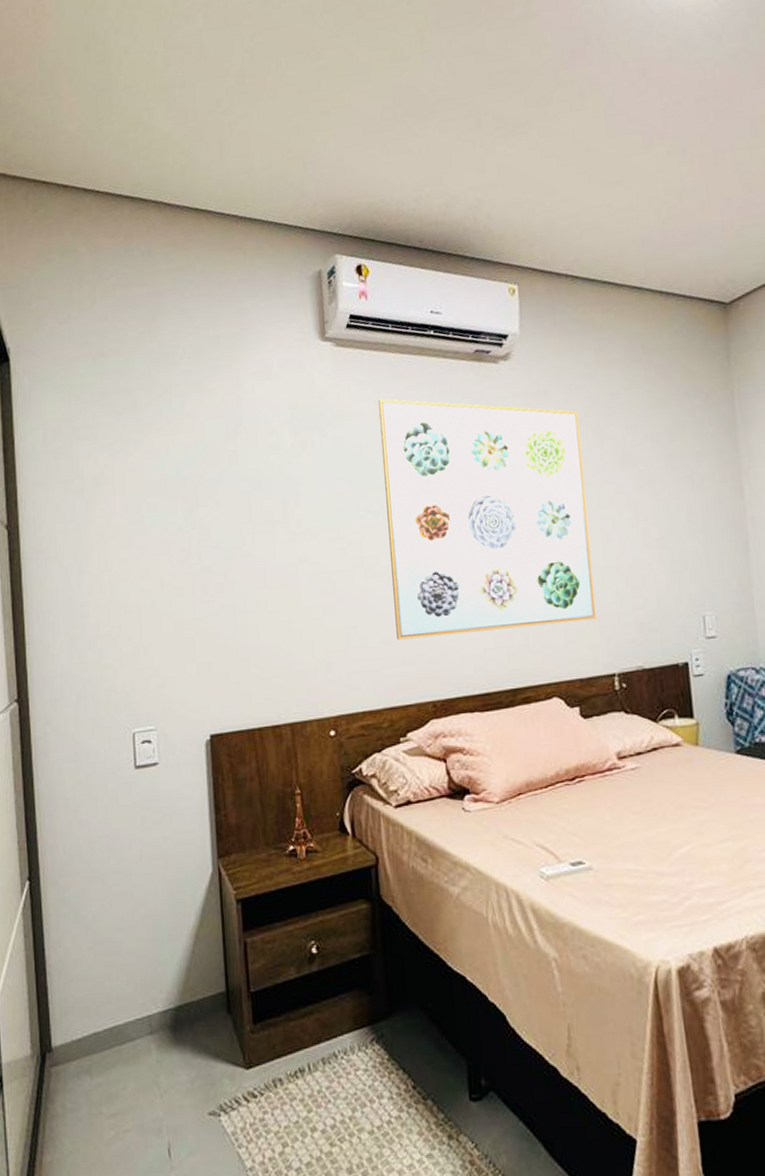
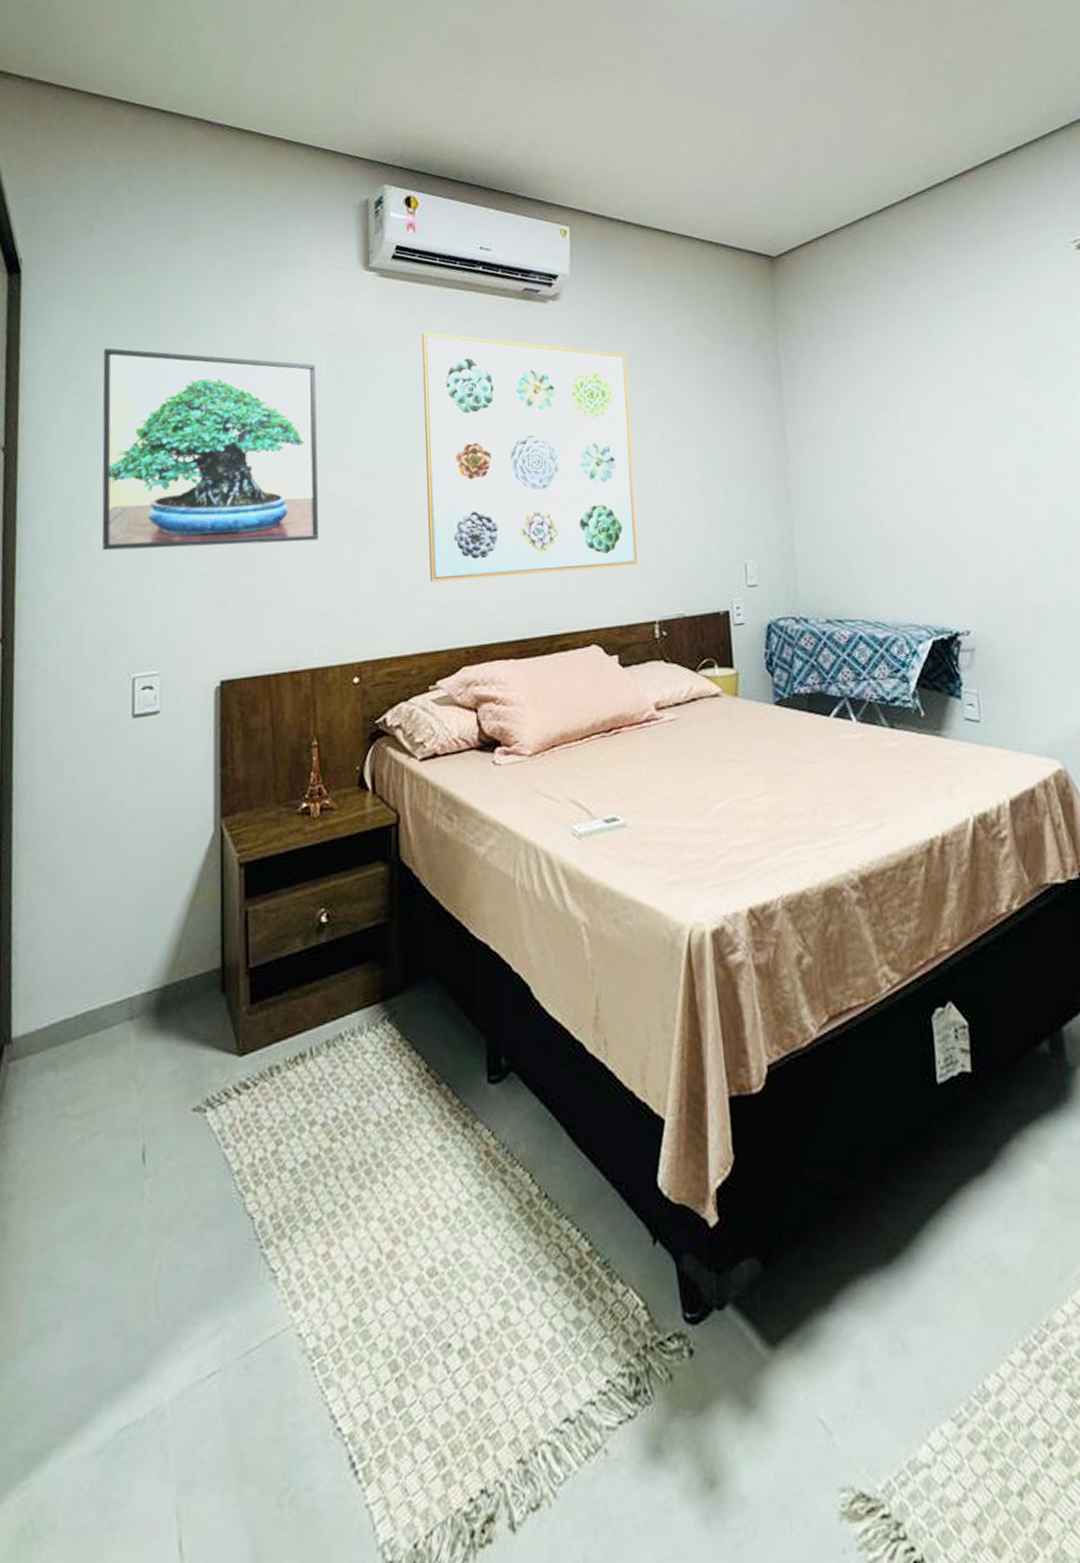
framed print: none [87,428,292,618] -> present [102,348,319,551]

